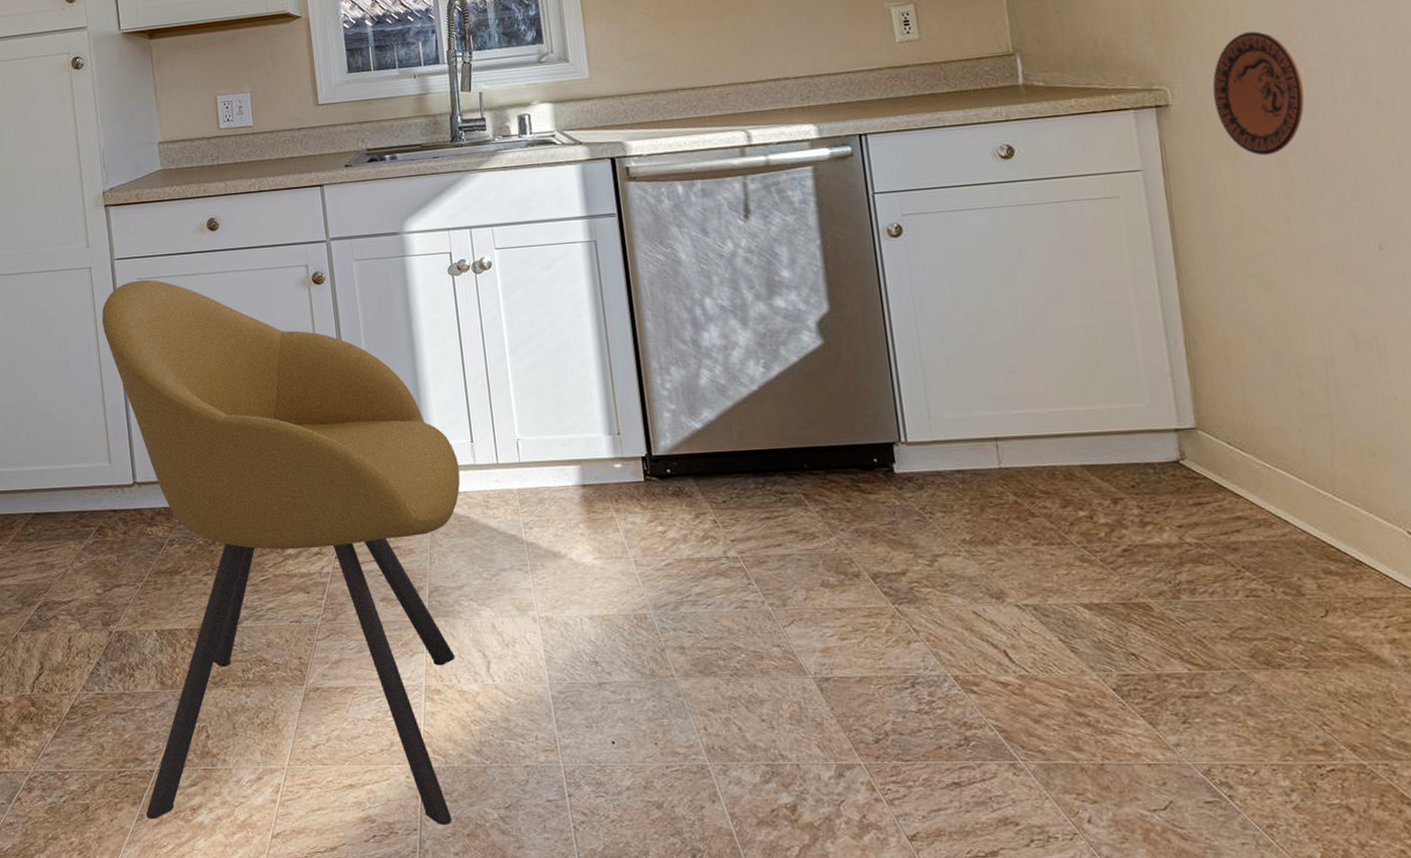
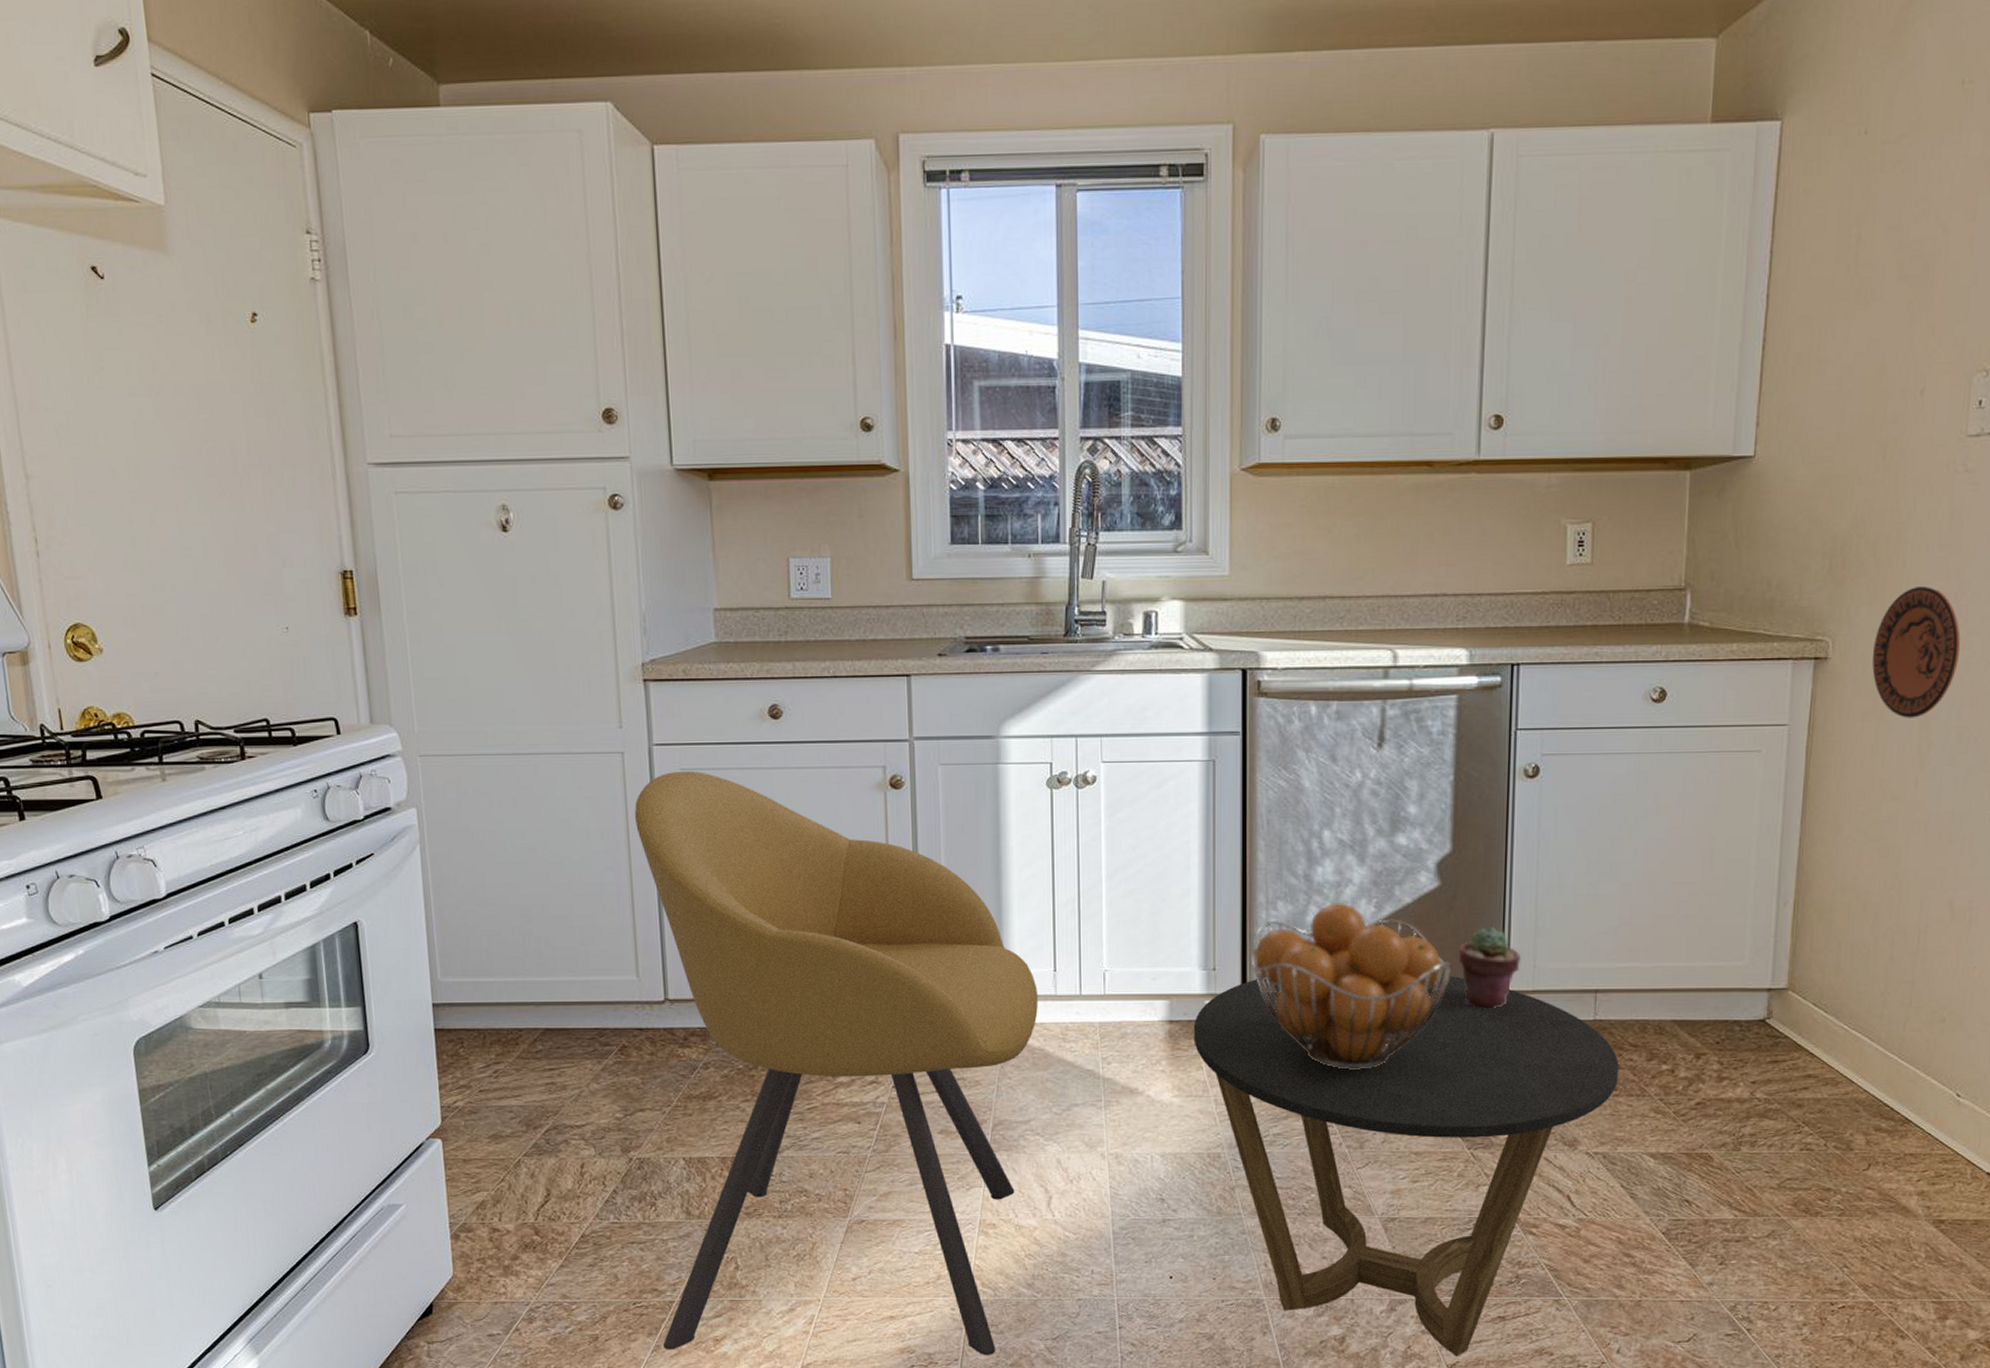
side table: none [605,429,1036,827] -> present [1193,975,1619,1357]
fruit basket: none [650,365,848,527] -> present [1250,903,1452,1070]
potted succulent: none [851,381,915,461] -> present [1458,927,1520,1008]

